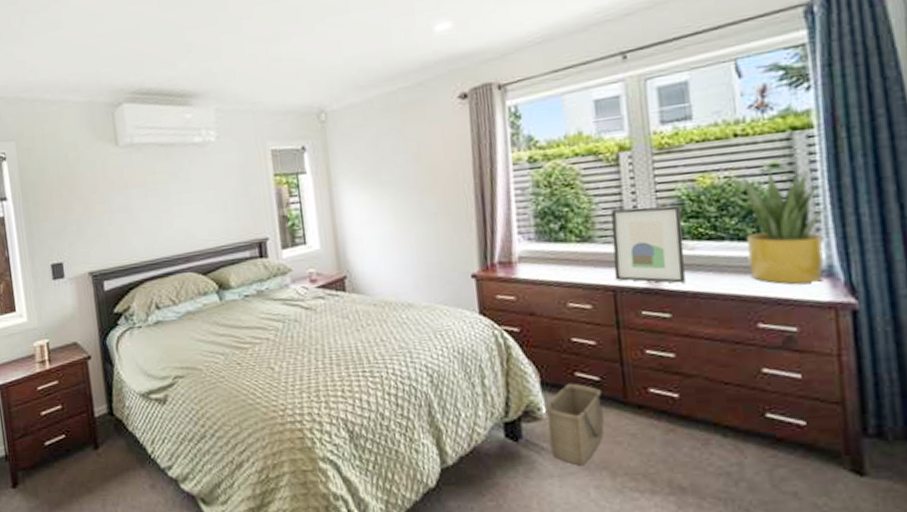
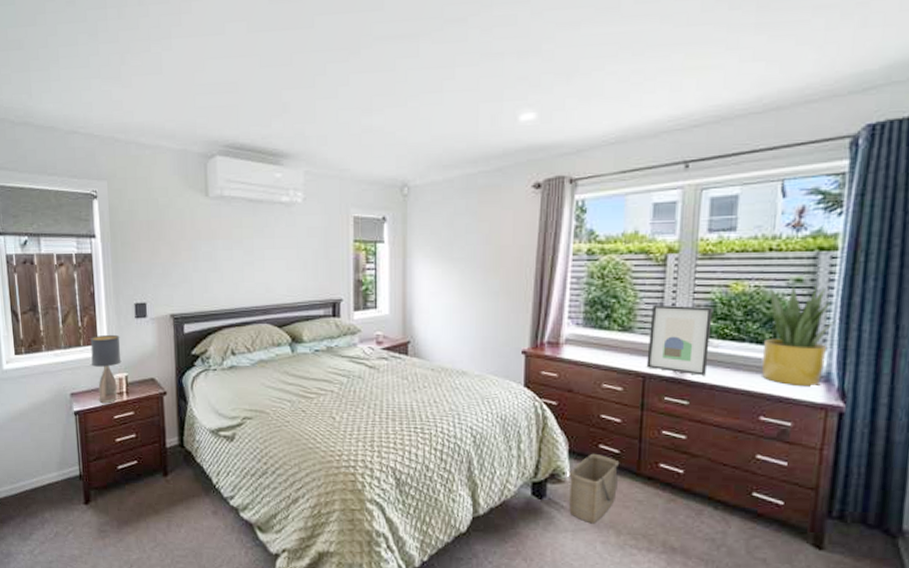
table lamp: none [8,299,42,374] -> present [90,334,122,403]

